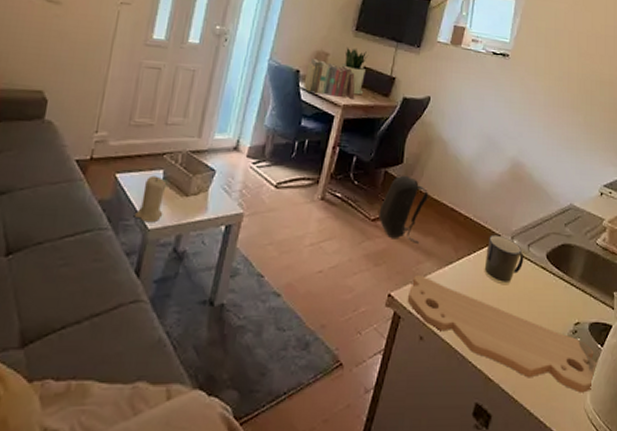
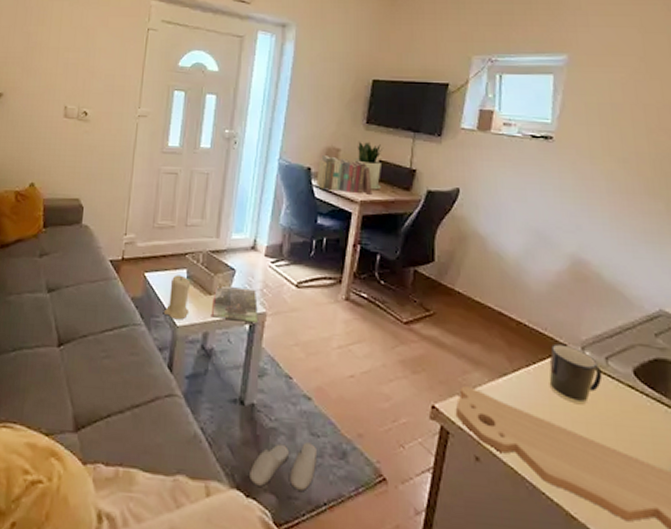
magazine: none [187,186,236,225] -> present [212,285,258,324]
slippers: none [213,337,281,385] -> present [249,442,316,492]
backpack: present [378,175,429,243] -> none [412,274,470,350]

